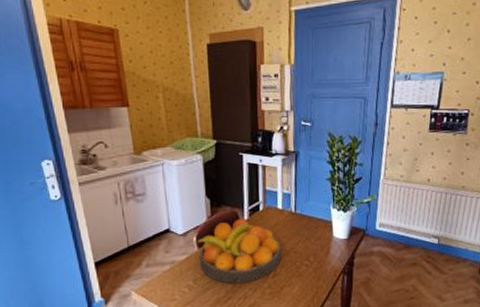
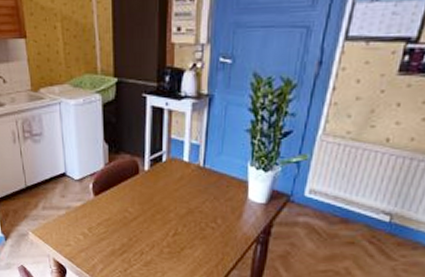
fruit bowl: present [196,219,282,284] -> none [93,169,184,239]

